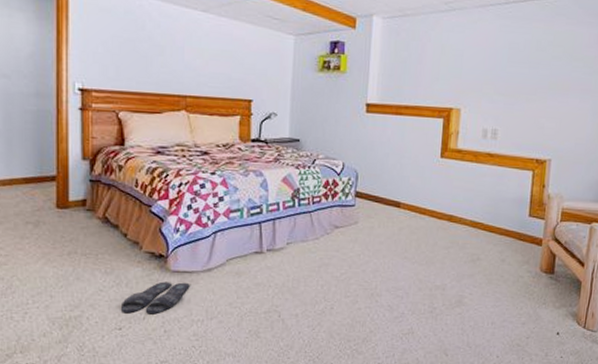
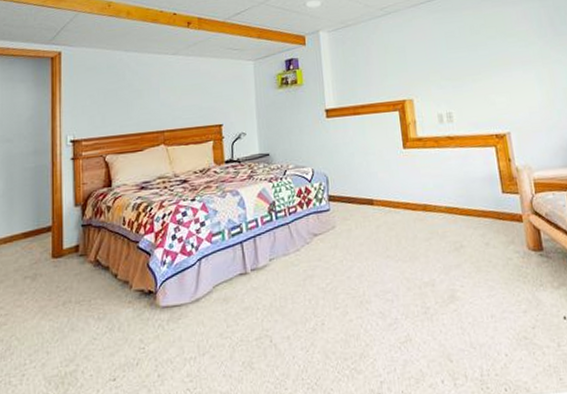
slippers: present [122,281,190,315] -> none [115,317,180,361]

